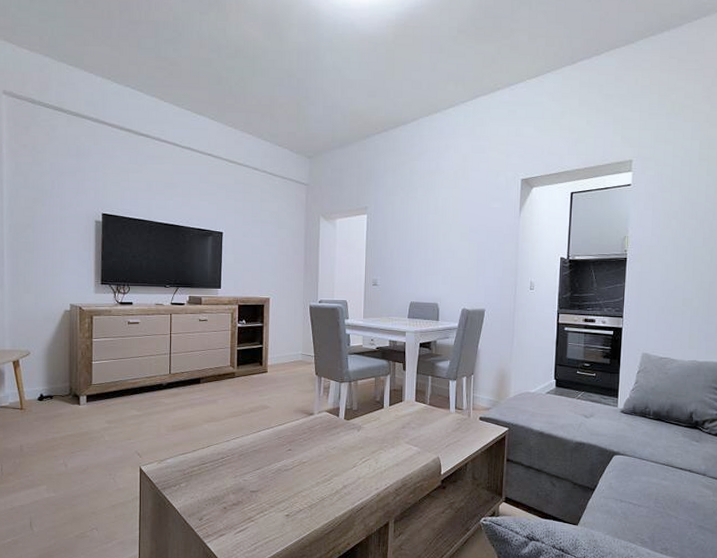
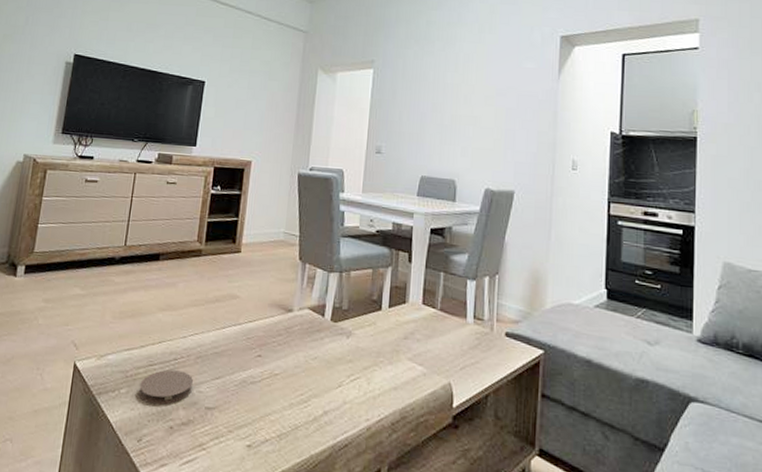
coaster: none [196,466,238,493] -> present [138,370,193,405]

